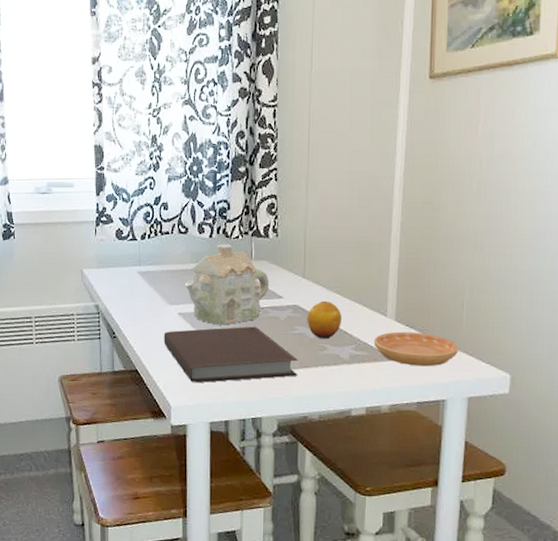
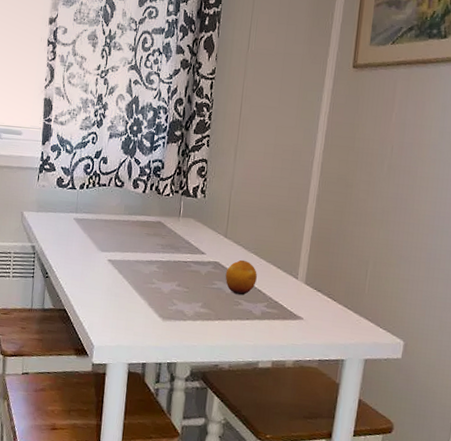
notebook: present [163,326,298,383] -> none [92,275,214,327]
teapot: present [185,244,270,325] -> none [117,199,194,275]
saucer: present [373,331,458,367] -> none [284,293,360,328]

